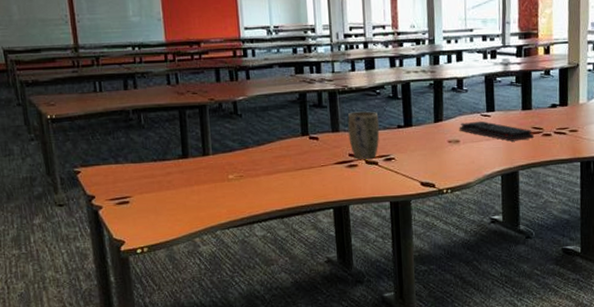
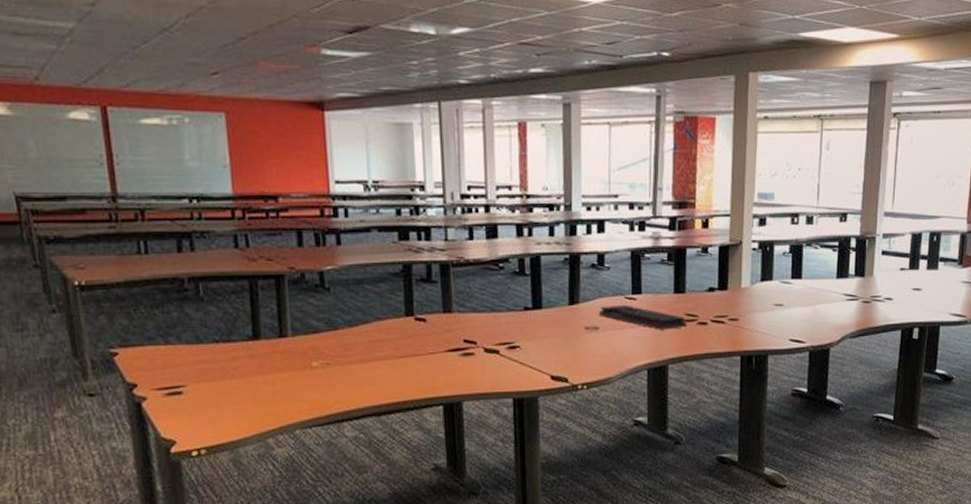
plant pot: present [347,111,380,159] -> none [462,288,502,347]

